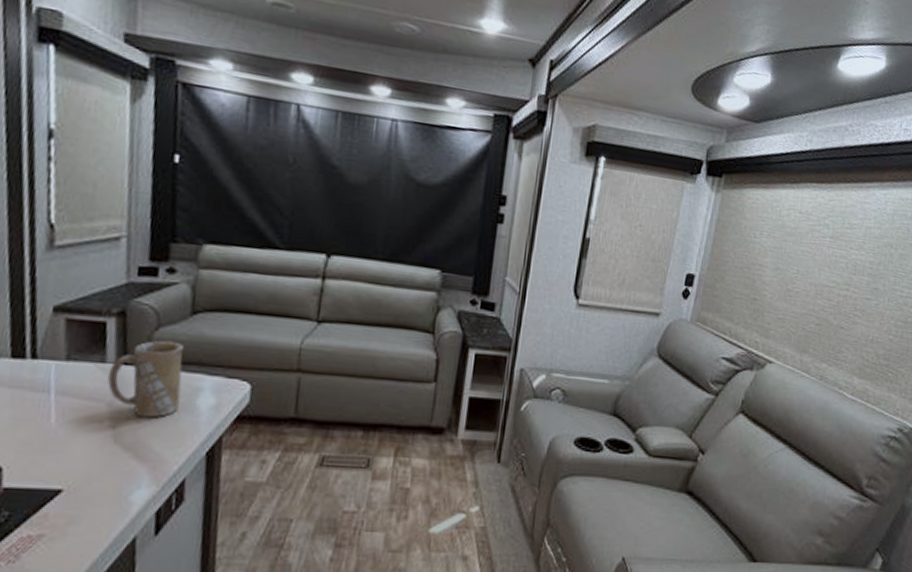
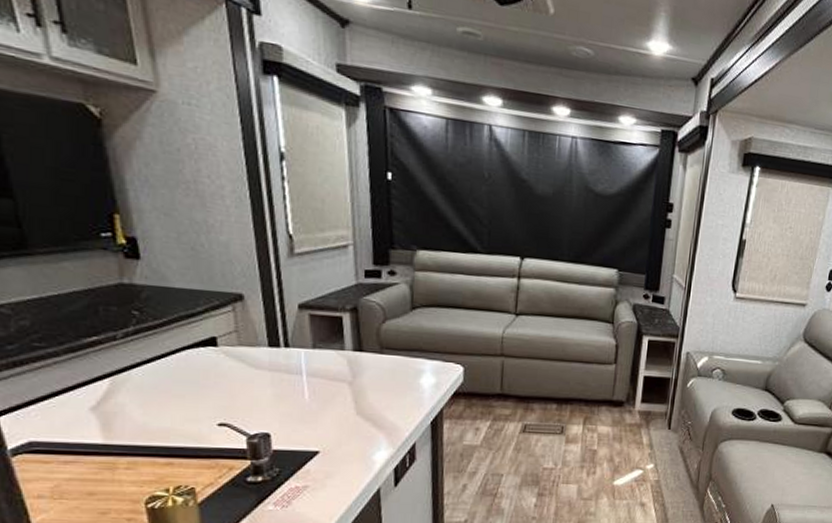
mug: present [108,340,185,418] -> none [348,331,408,395]

